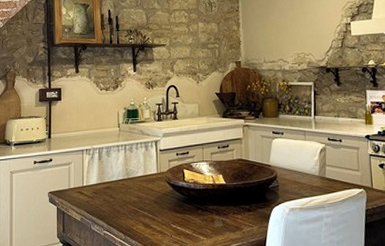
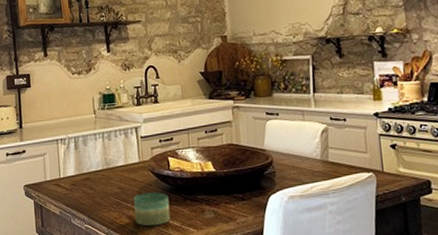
candle: none [150,202,183,234] -> present [133,192,171,226]

